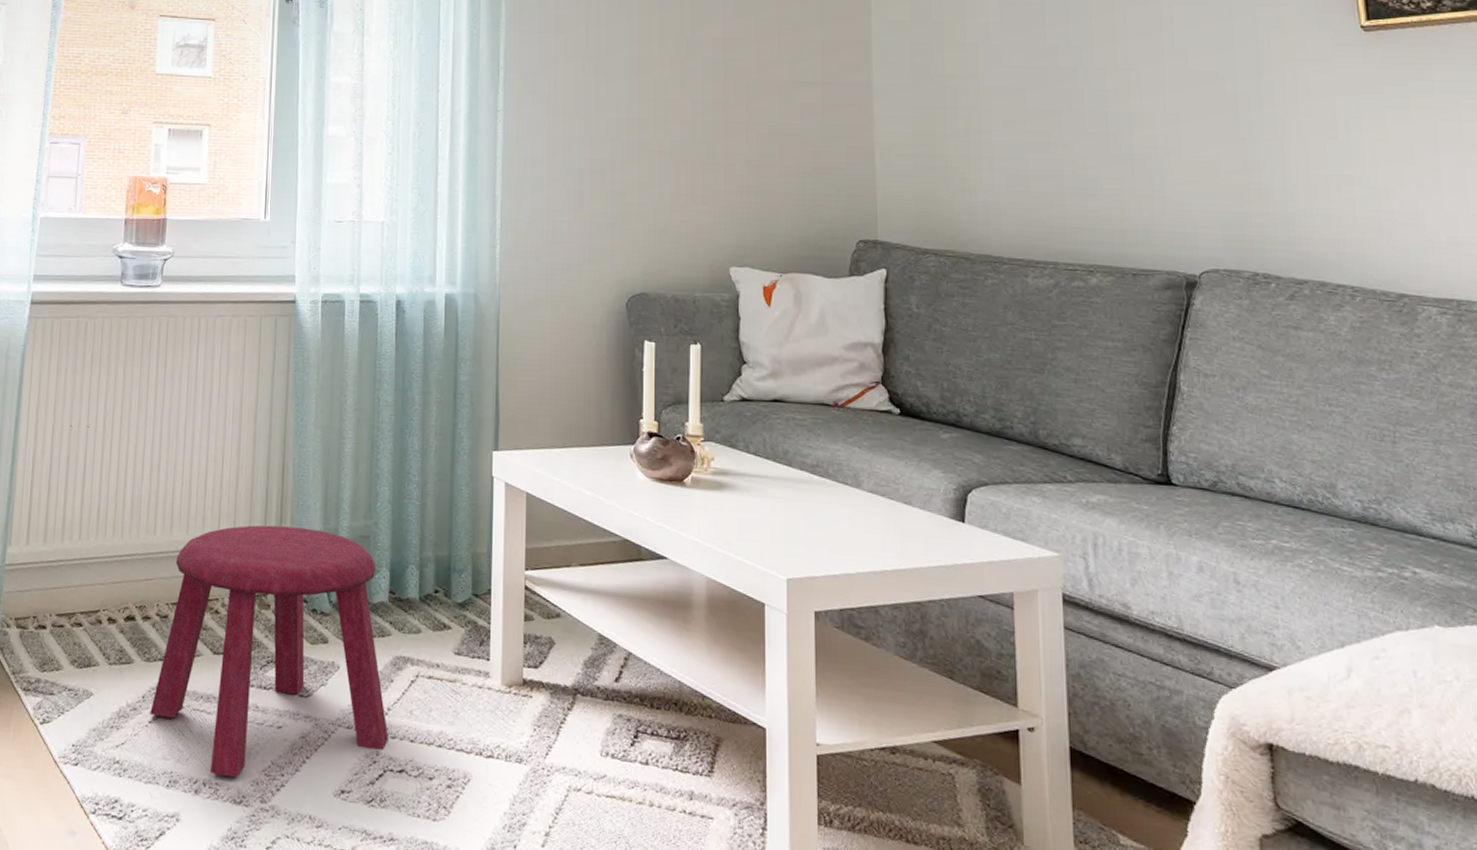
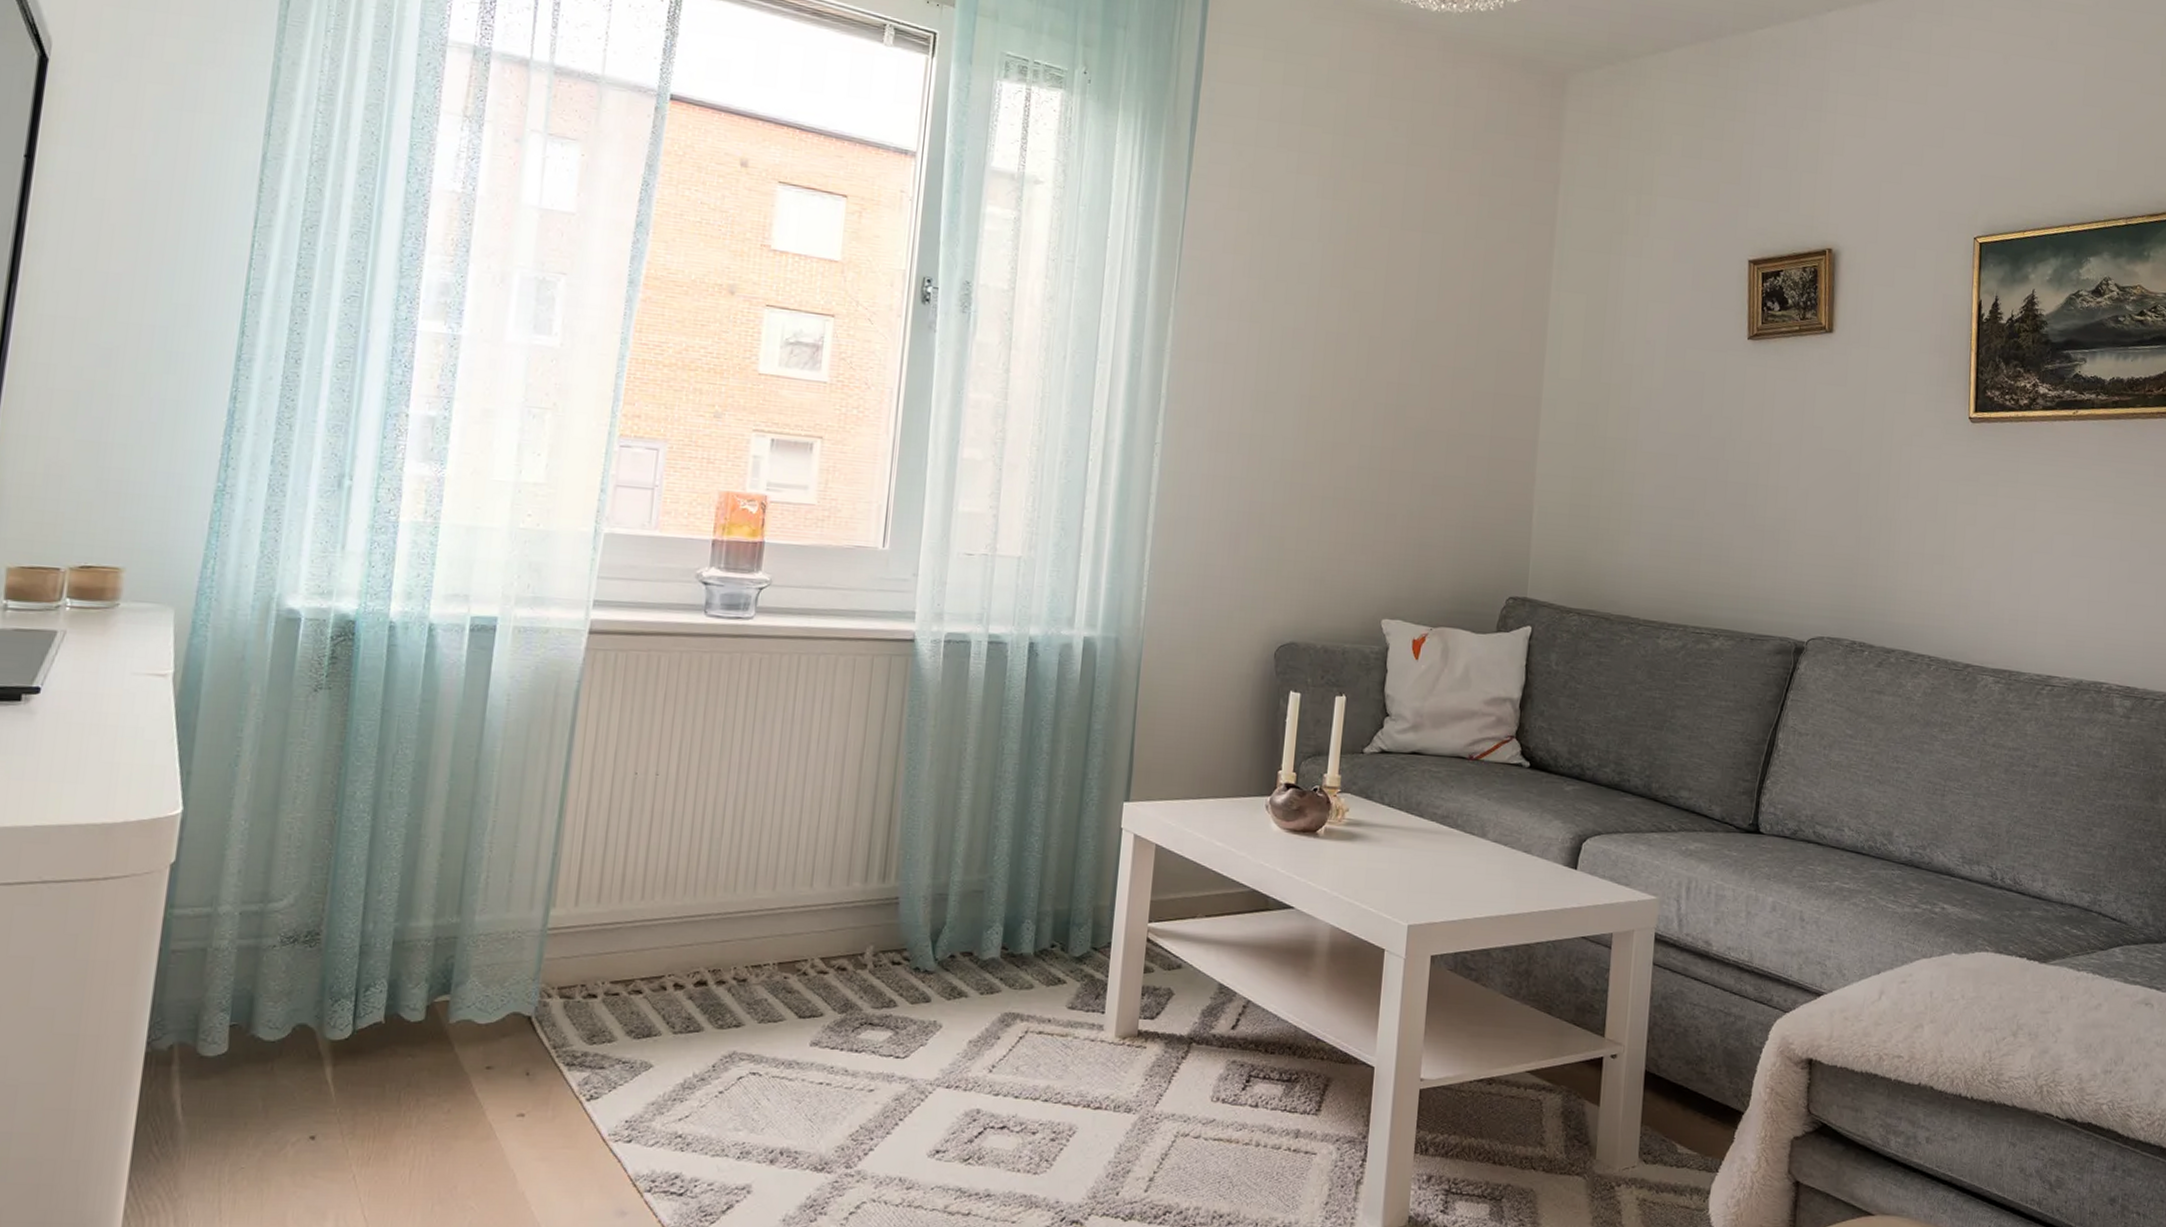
stool: present [150,525,389,777] -> none [721,880,992,1144]

